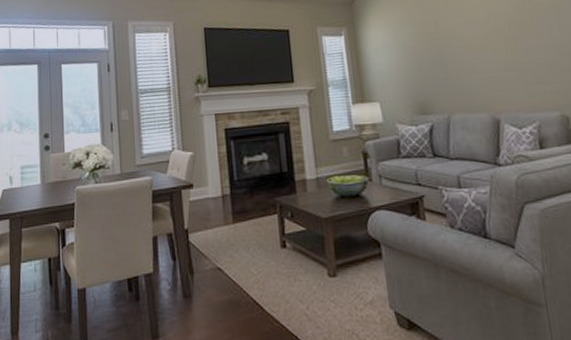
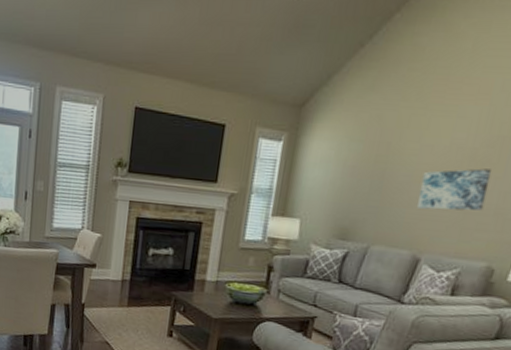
wall art: none [474,29,537,73] -> present [416,168,492,211]

